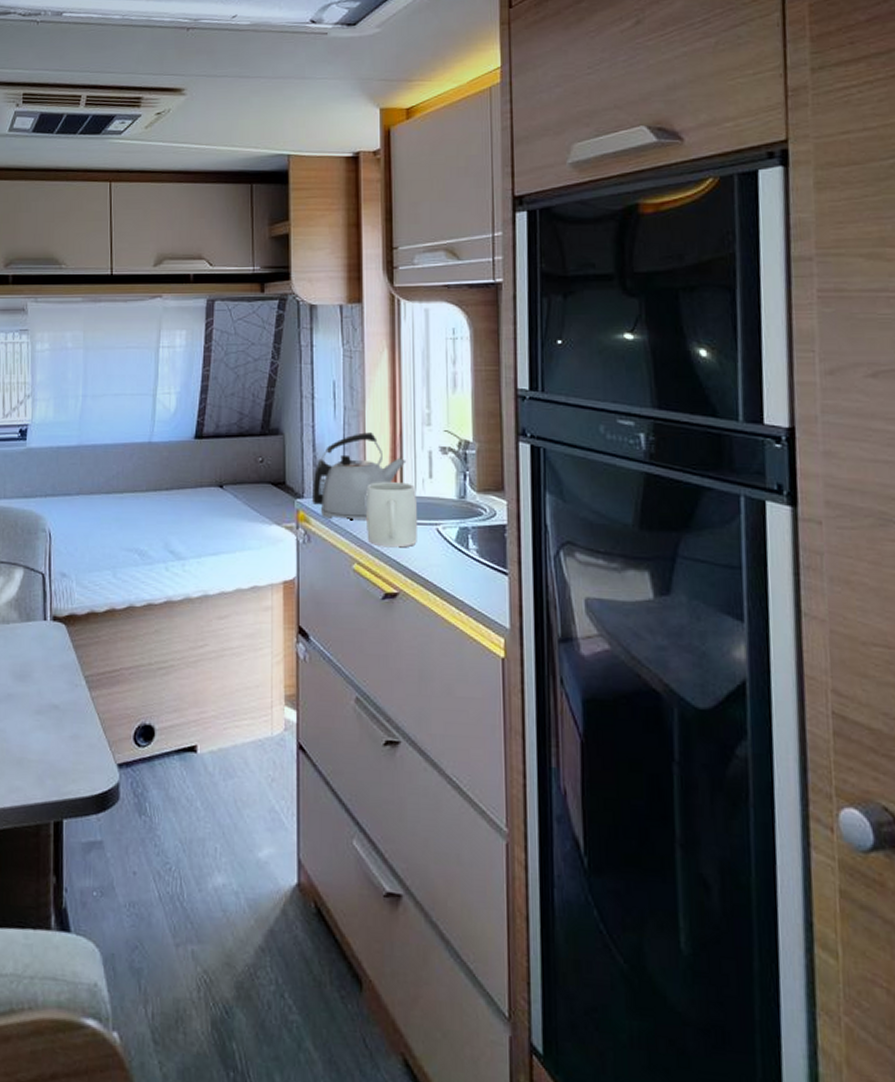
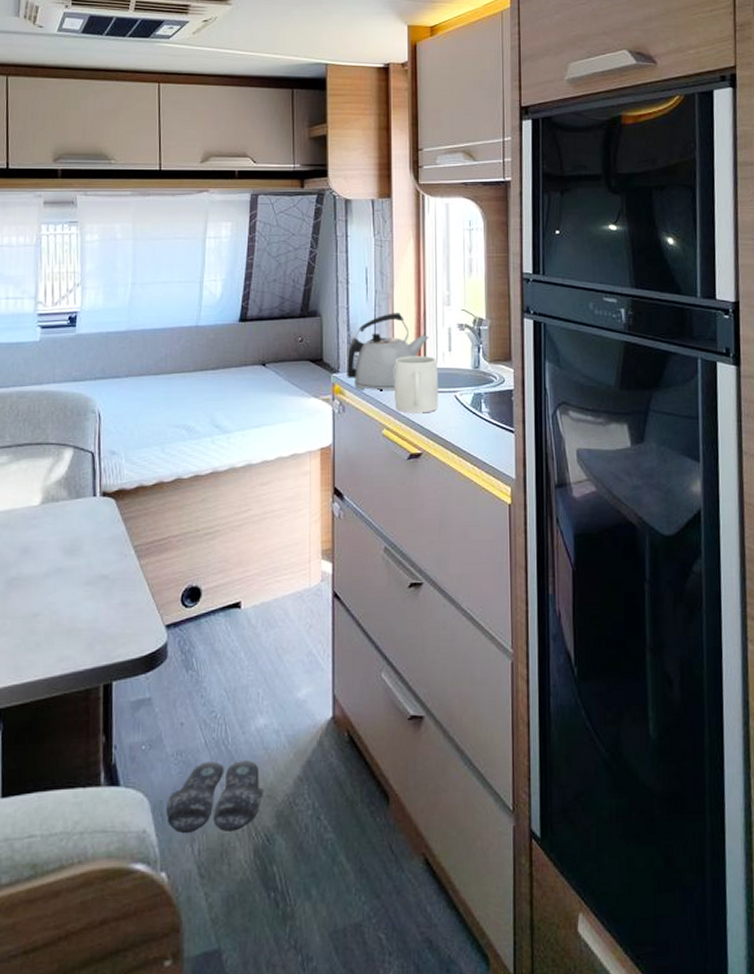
slippers: none [118,917,223,998] -> present [166,761,265,833]

